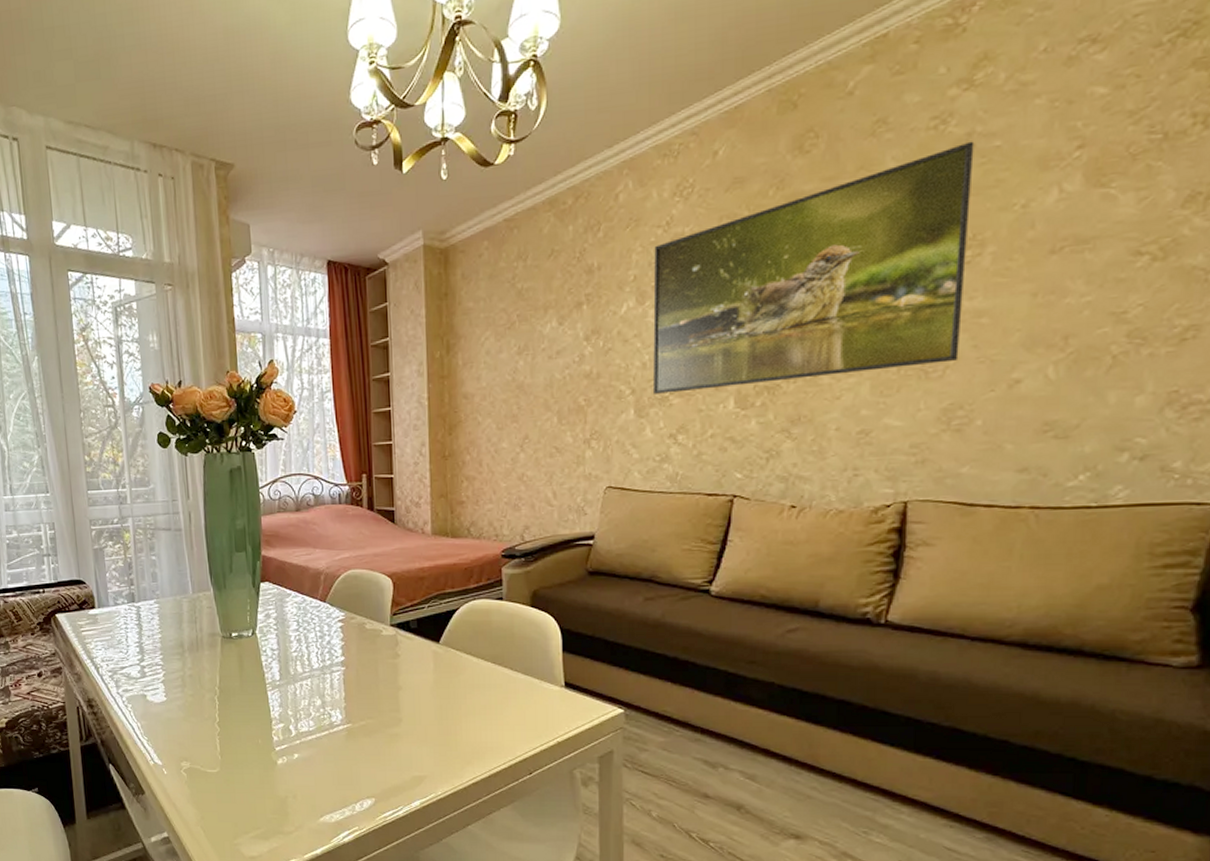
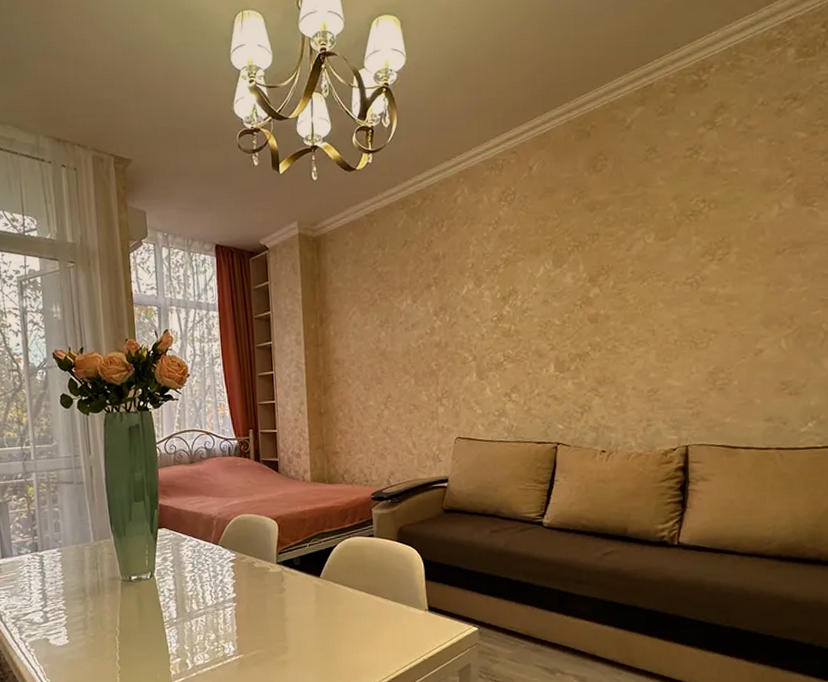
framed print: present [653,141,975,394] -> none [487,168,719,360]

